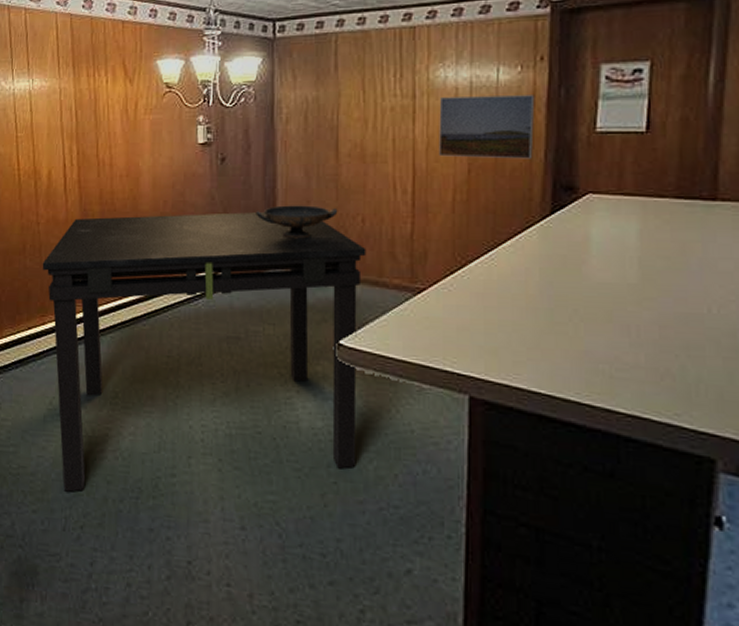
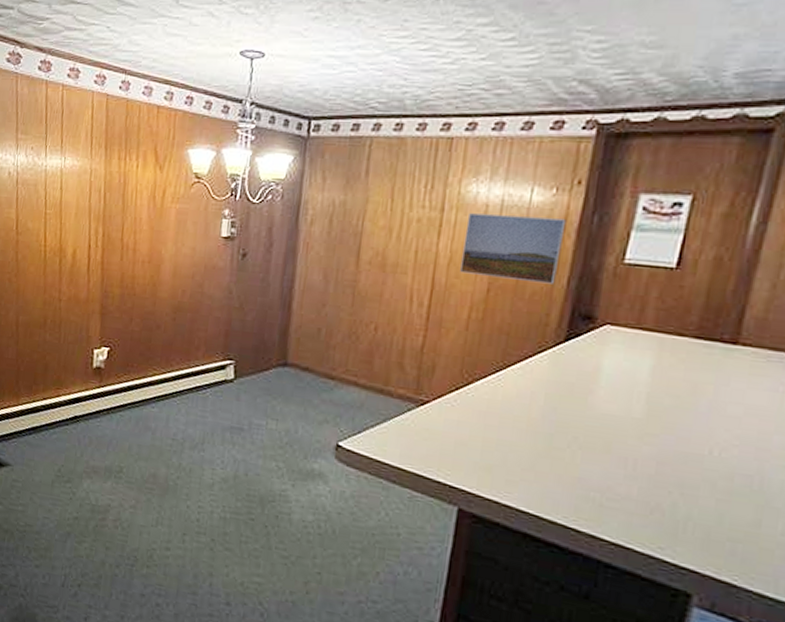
dining table: present [42,211,366,492] -> none [60,299,376,562]
decorative bowl: present [255,205,338,239] -> none [270,305,352,341]

